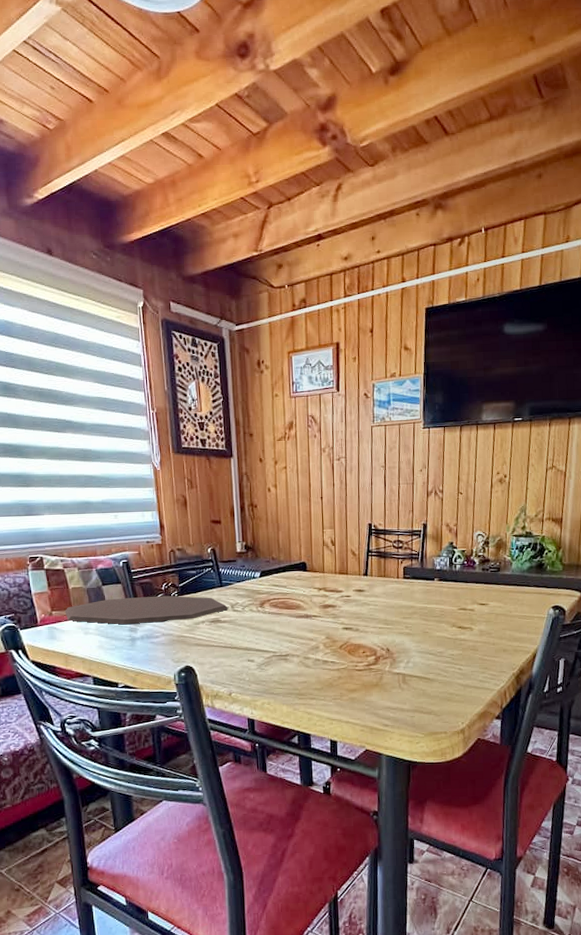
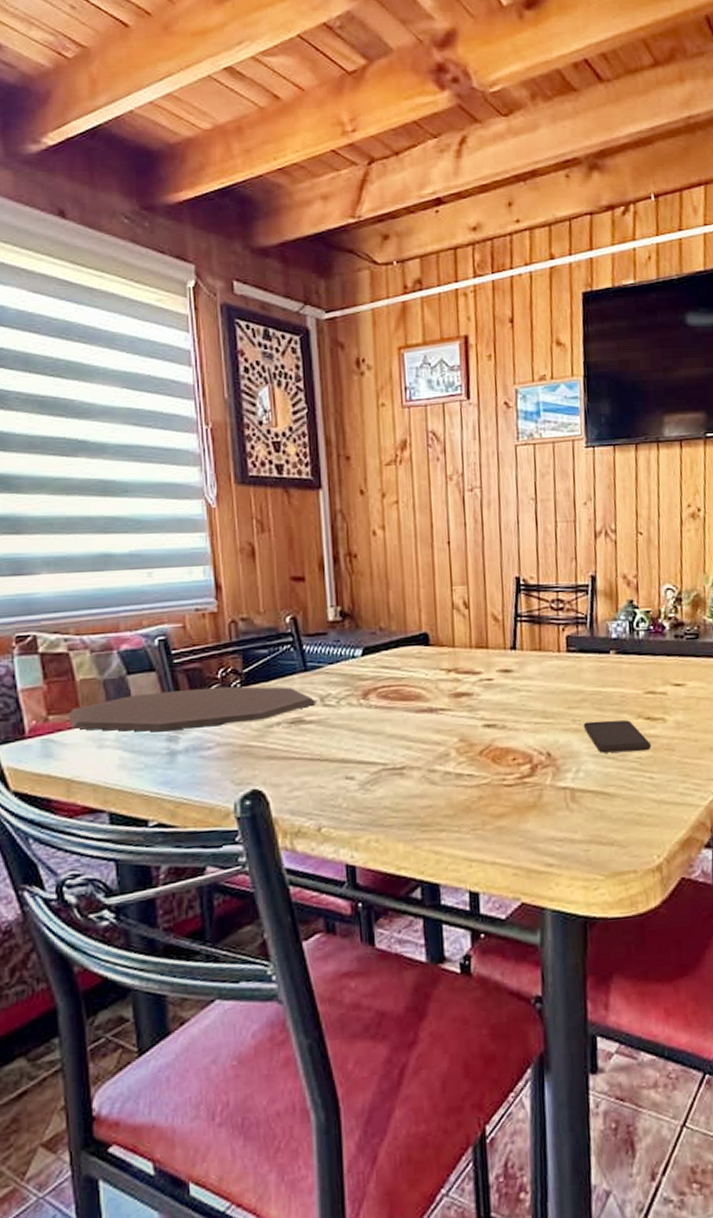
mobile phone: none [413,627,461,651] -> present [583,720,651,753]

